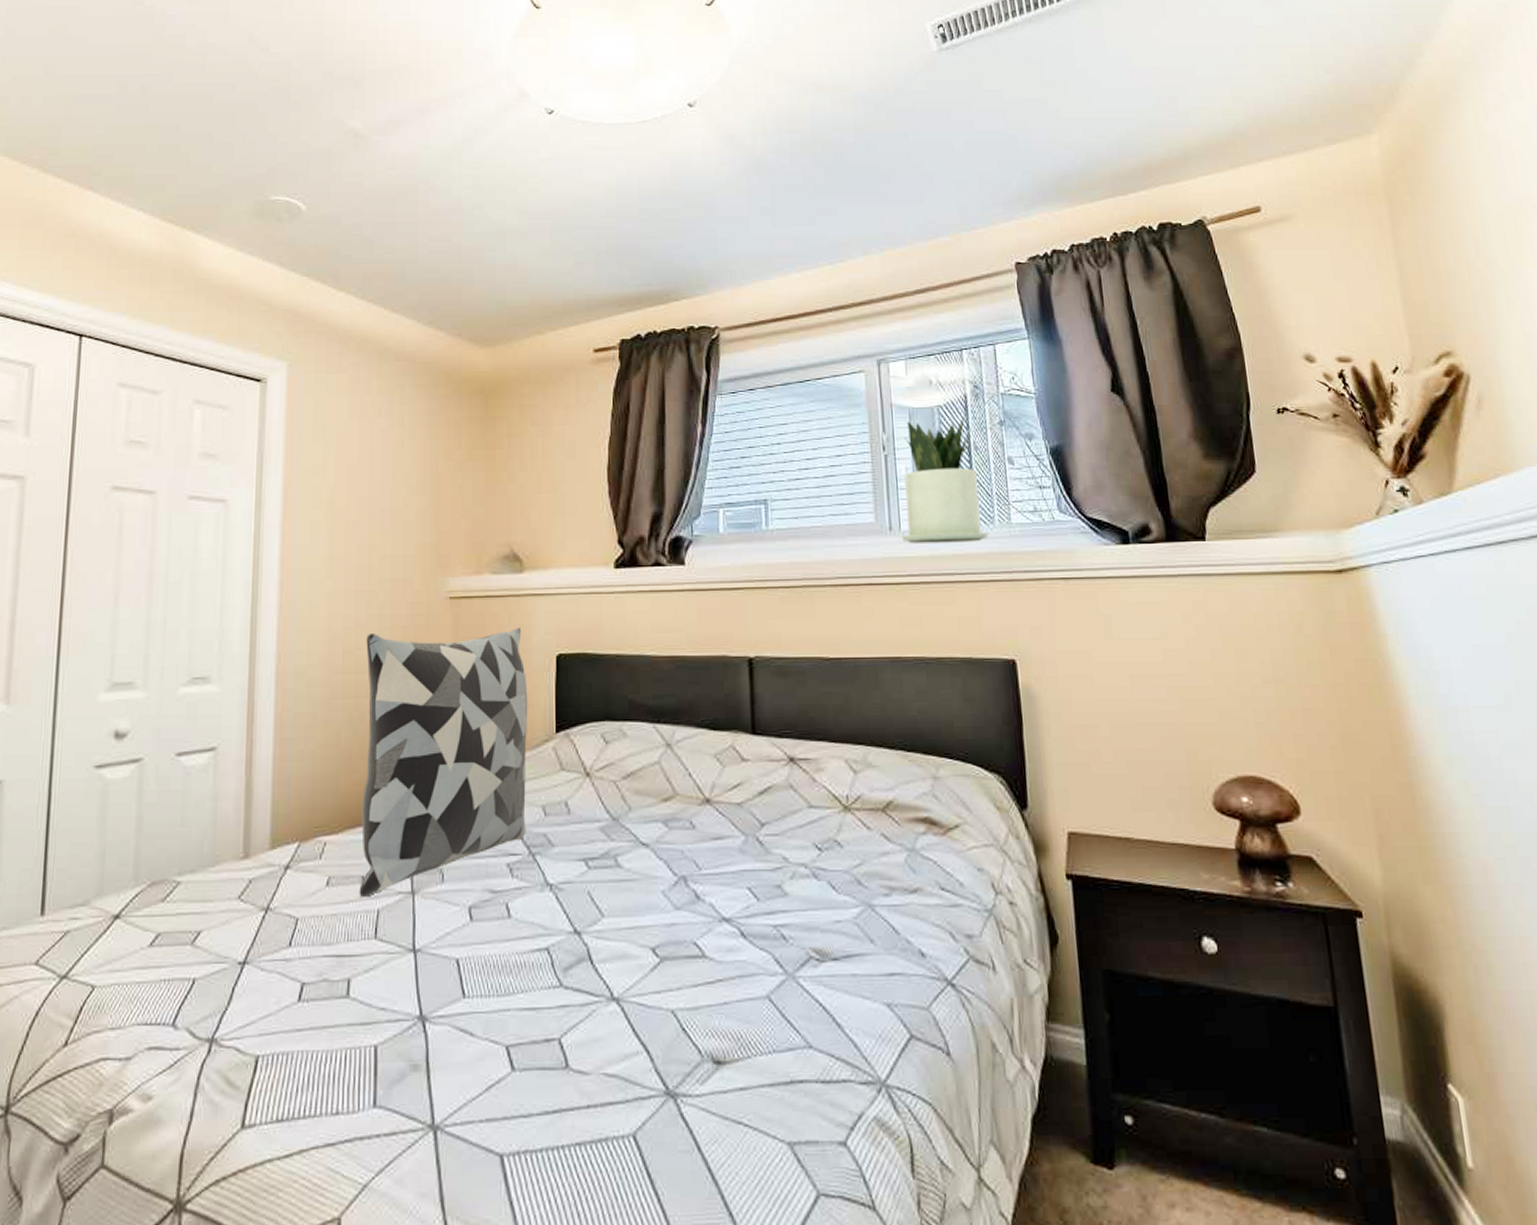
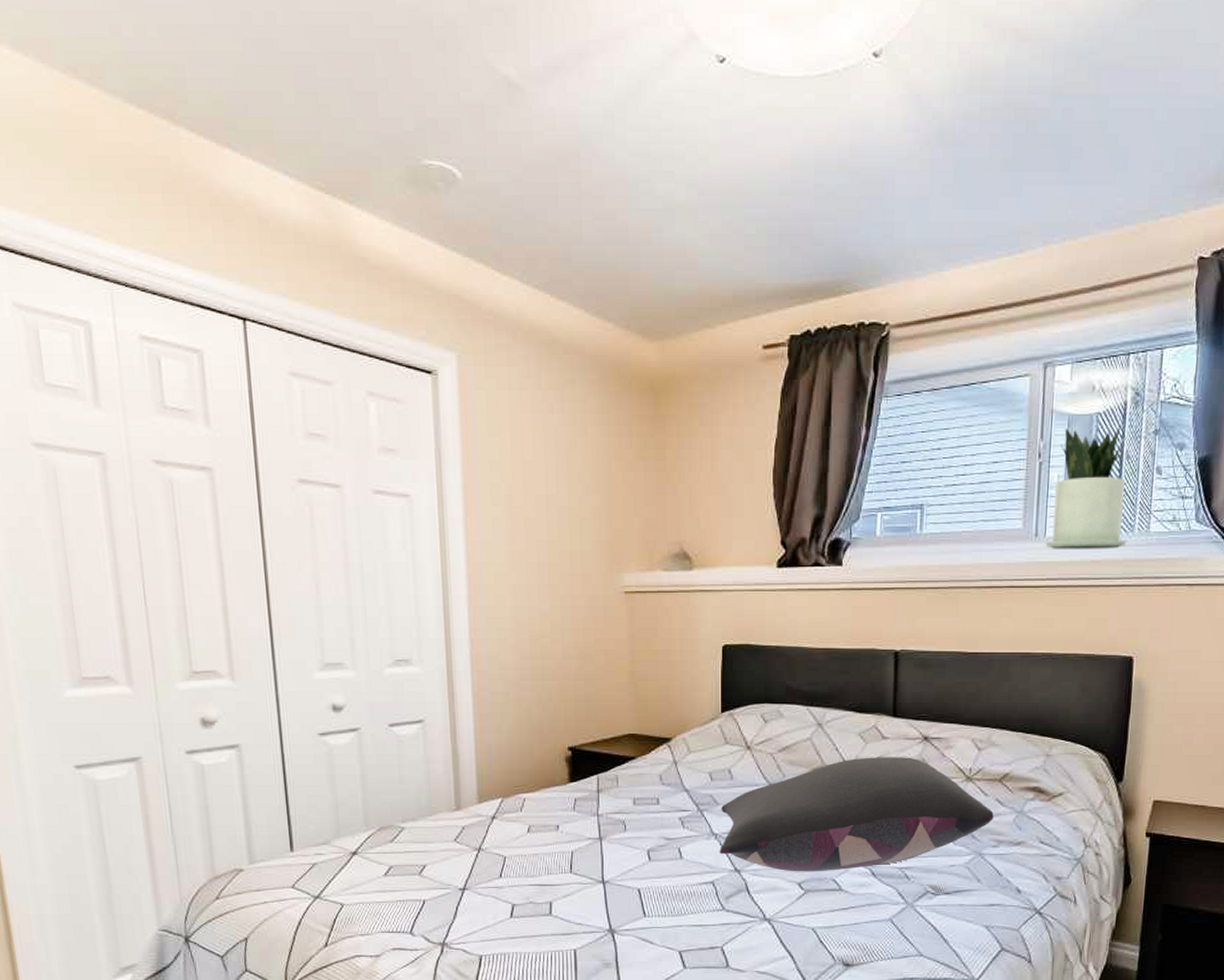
pillow: present [359,627,528,897] -> none [550,620,697,841]
pillow: none [555,783,881,934] -> present [719,757,994,872]

